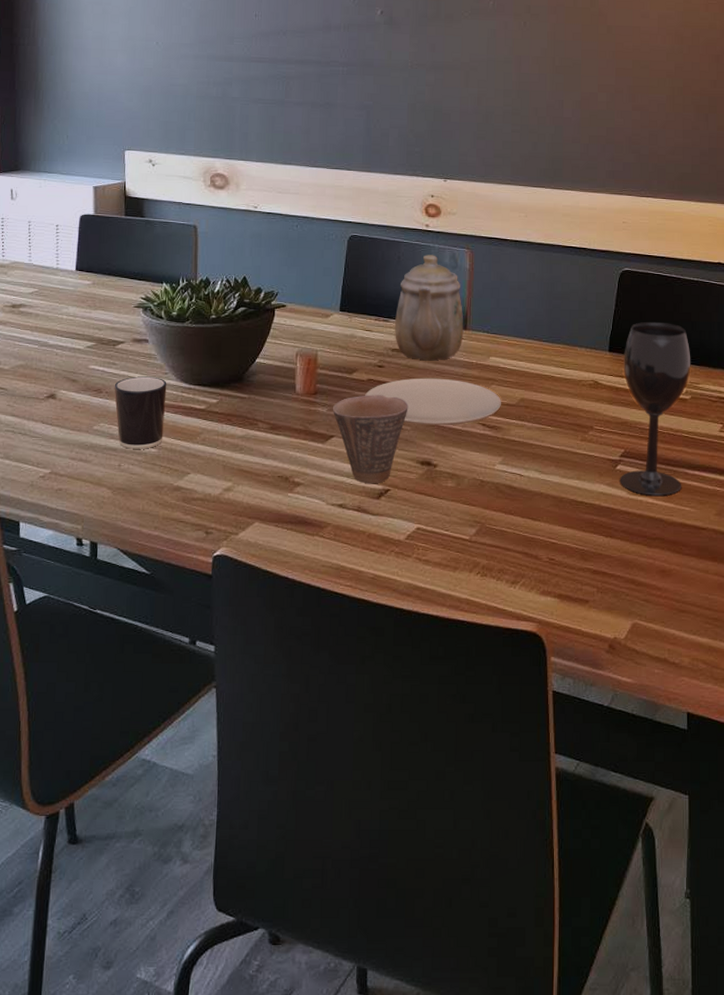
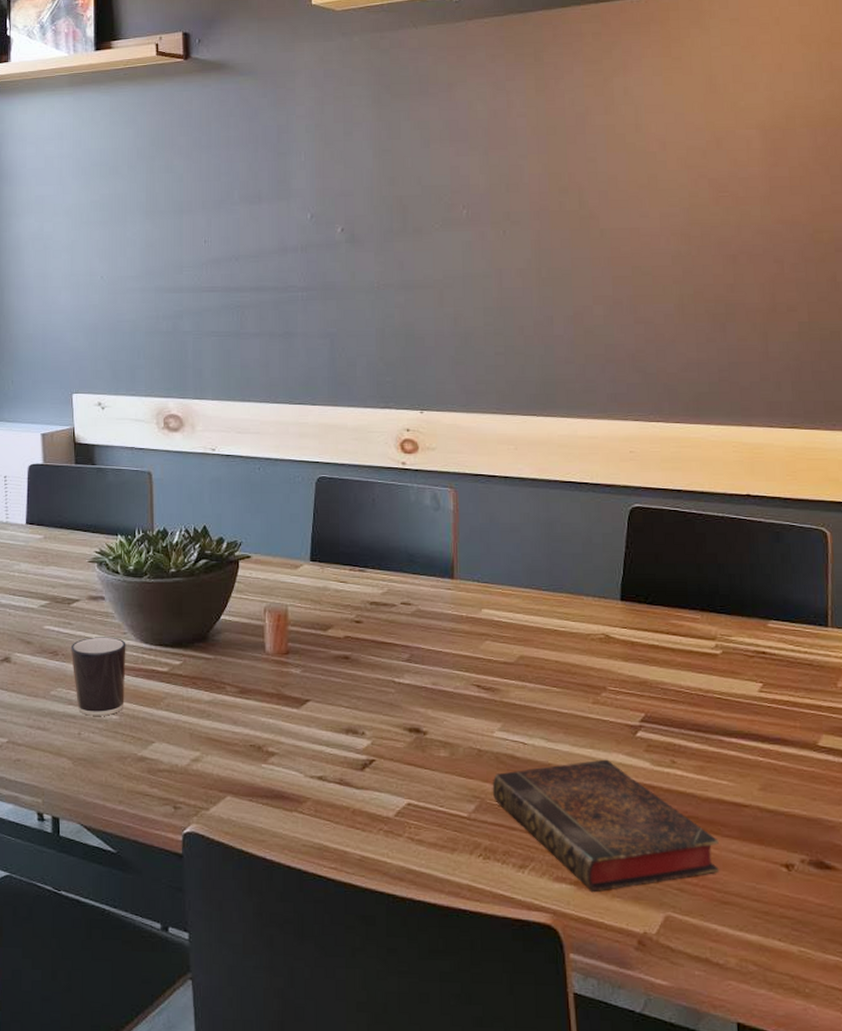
cup: present [332,395,409,484] -> none [306,654,392,754]
plate: present [365,378,501,426] -> none [342,634,497,688]
teapot: present [395,255,464,361] -> none [372,496,451,615]
book: none [491,489,680,603] -> present [492,759,719,891]
wine glass: present [620,321,691,496] -> none [638,565,721,767]

